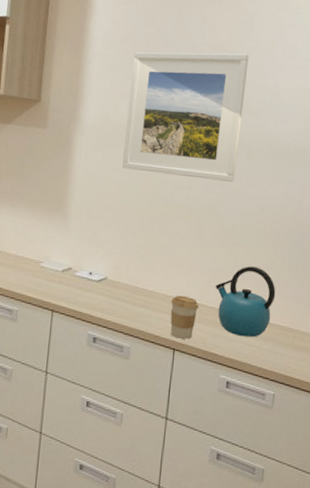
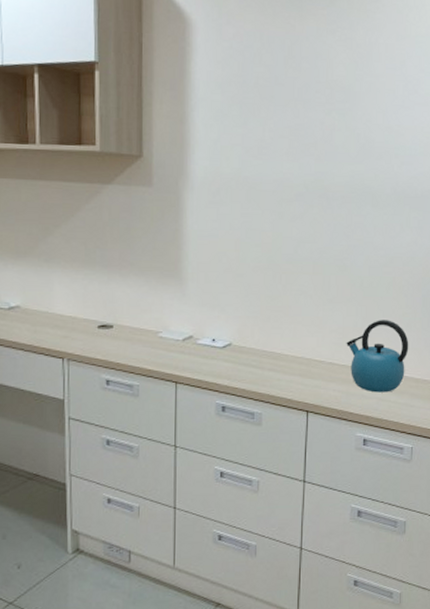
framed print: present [122,52,249,182] -> none [239,90,368,232]
coffee cup: present [170,295,199,339] -> none [301,356,331,400]

